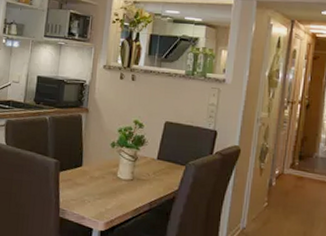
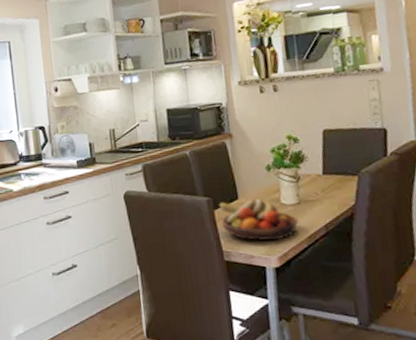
fruit bowl: none [64,166,129,209] -> present [218,198,299,241]

